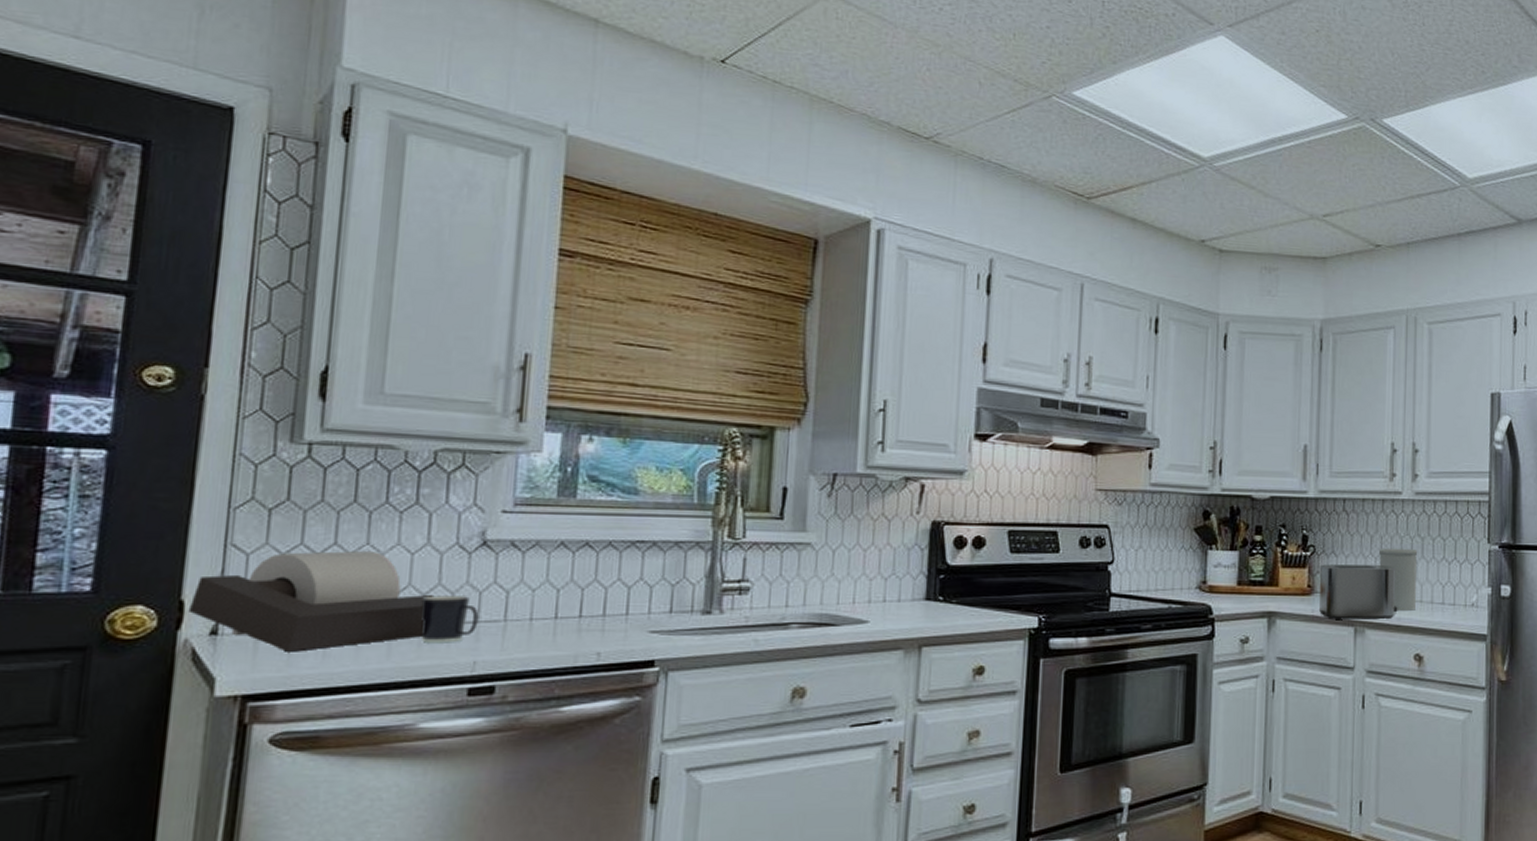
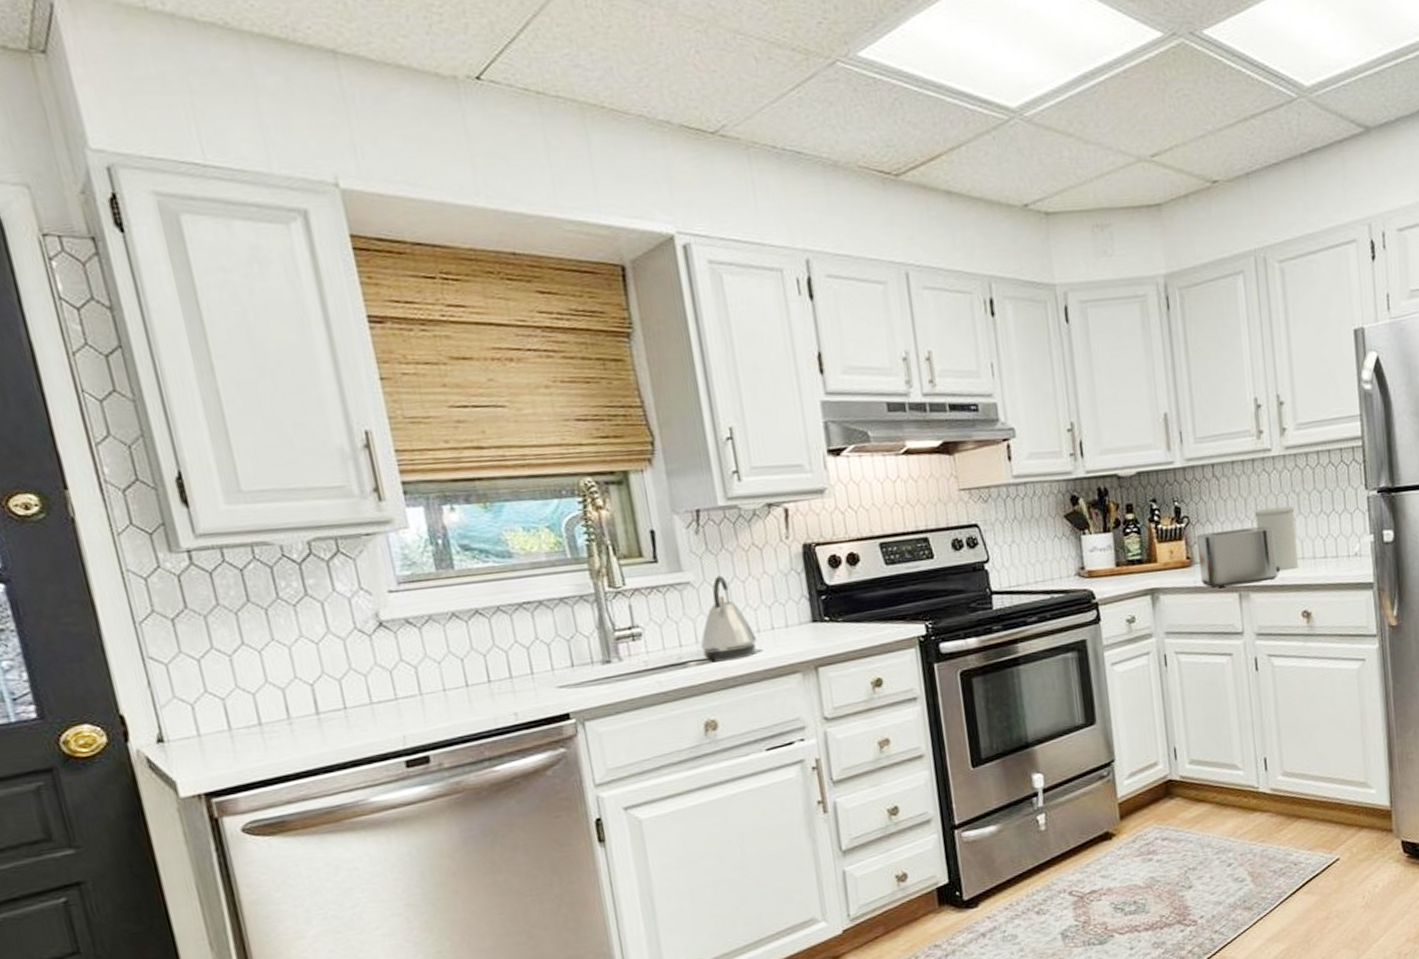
paper towel holder: present [188,550,435,652] -> none [129,645,351,750]
mug: present [421,595,479,643] -> none [338,676,397,725]
kettle: none [806,541,866,628] -> present [700,575,758,662]

